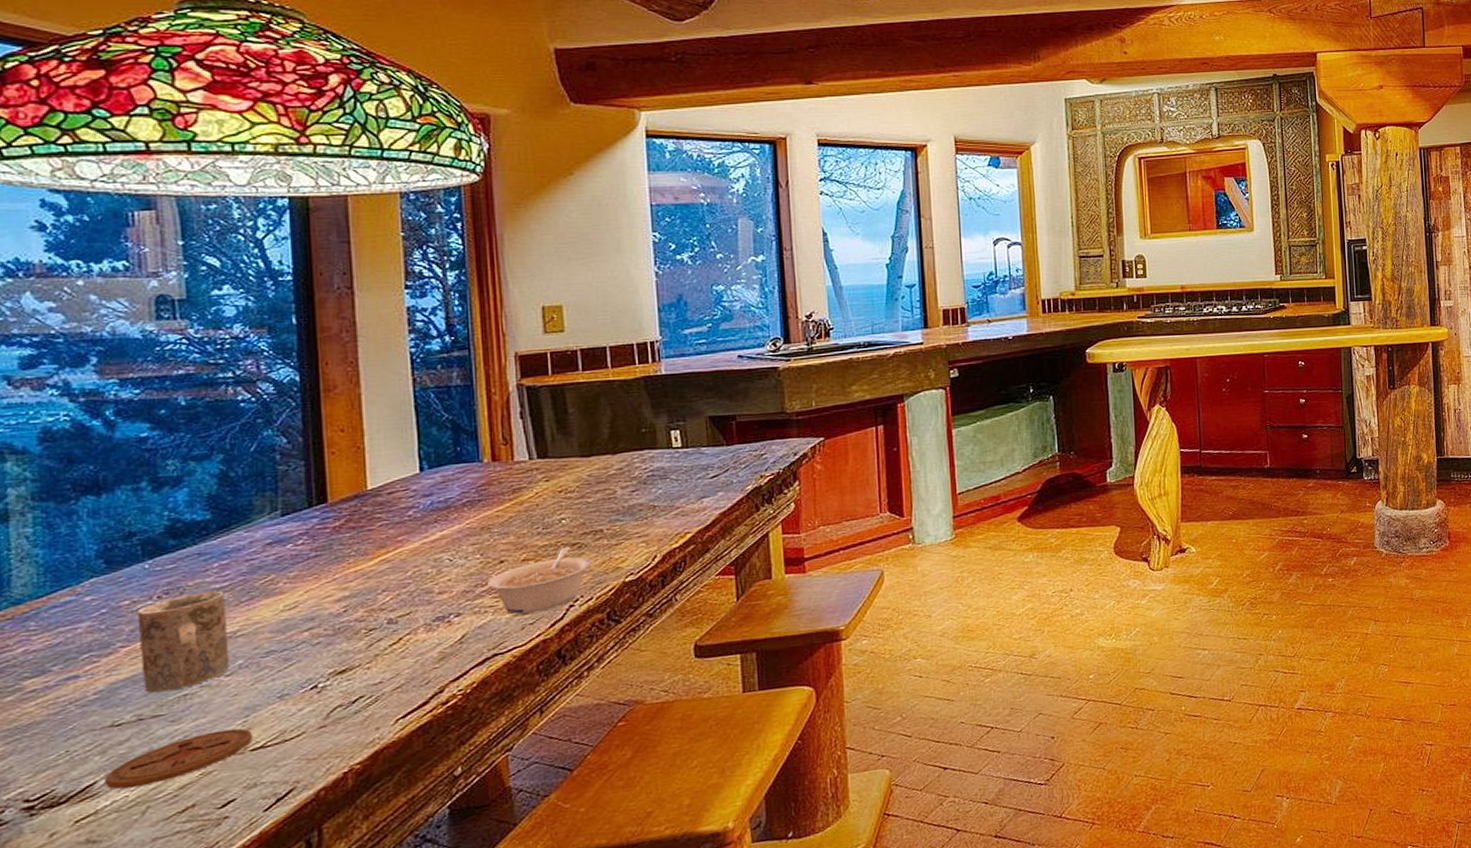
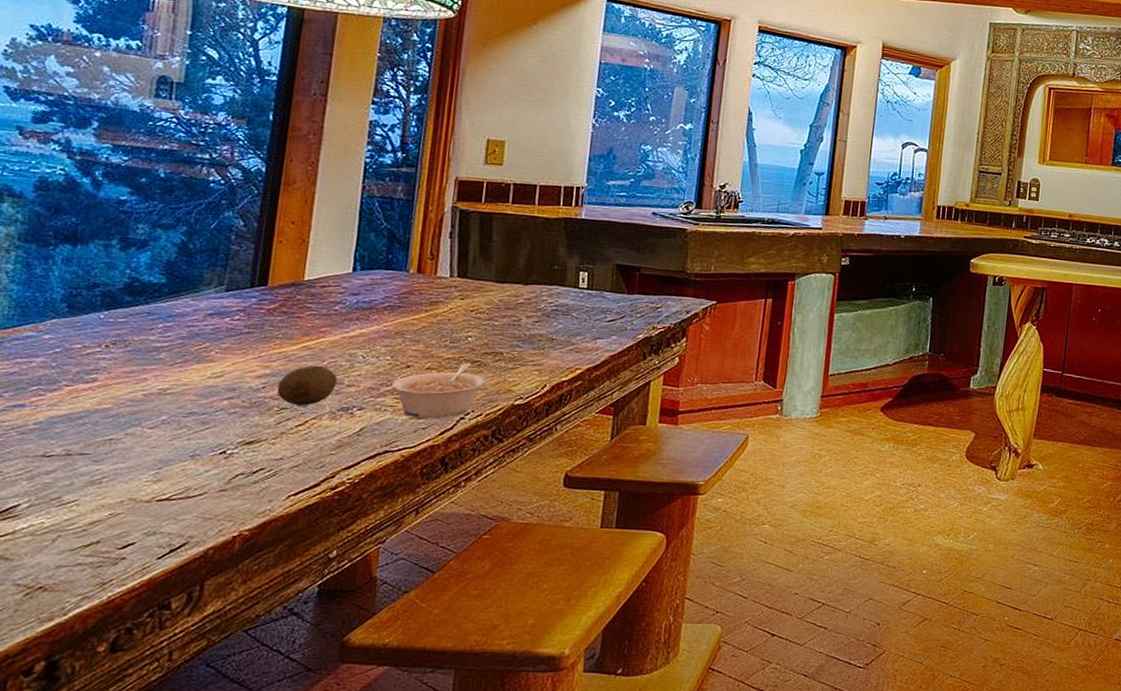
coaster: present [105,728,253,789] -> none [27,477,162,516]
mug: present [136,590,230,694] -> none [77,347,163,434]
fruit: none [360,577,426,624] -> present [276,365,337,406]

